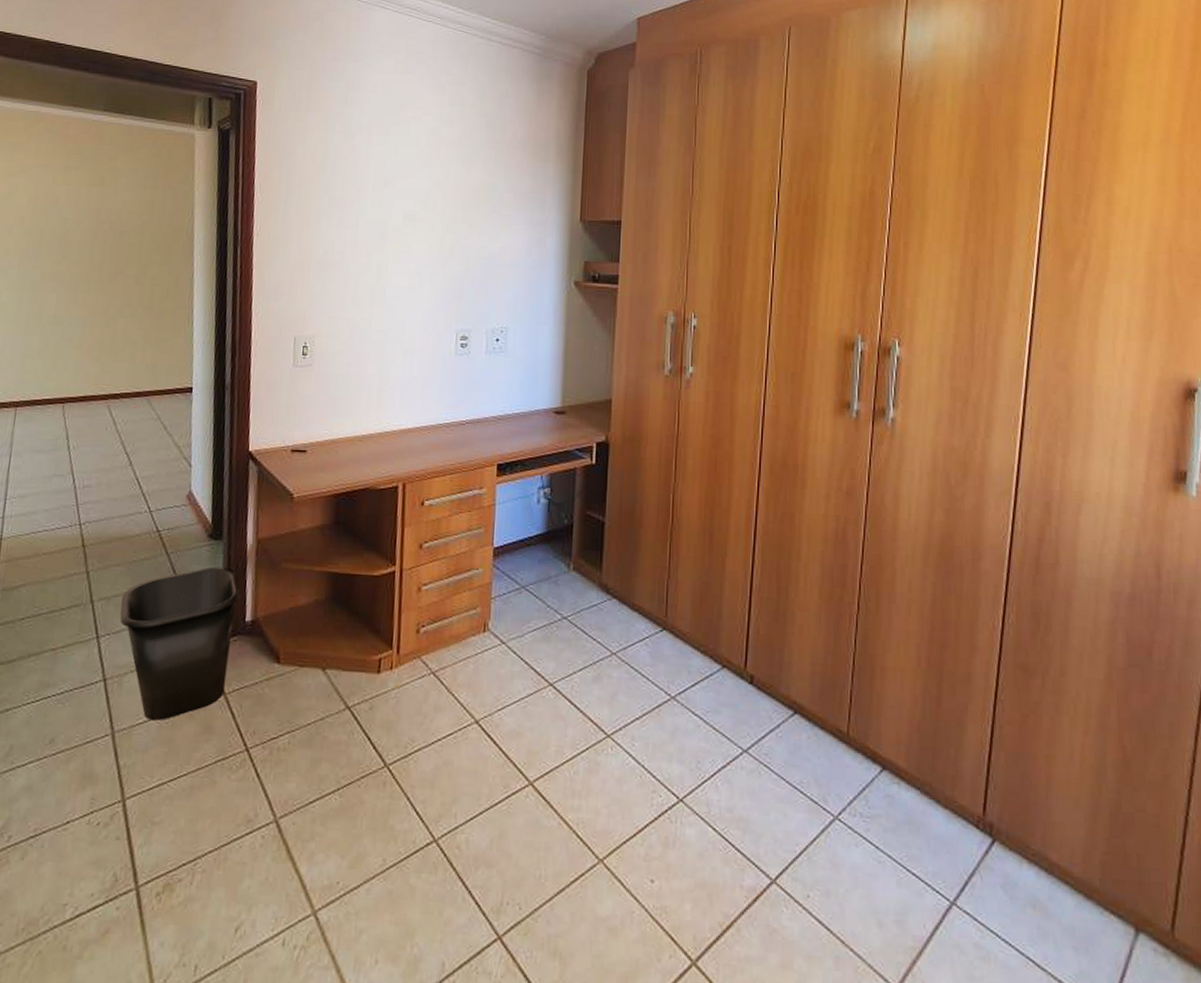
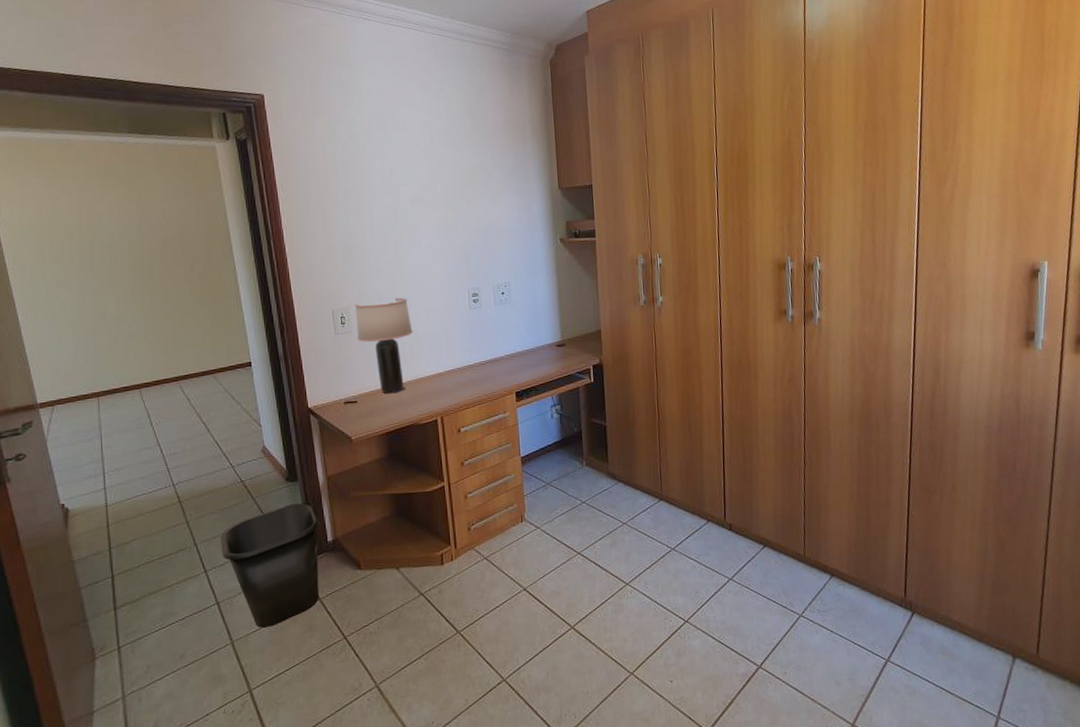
table lamp: none [318,331,385,447] -> present [354,297,413,394]

